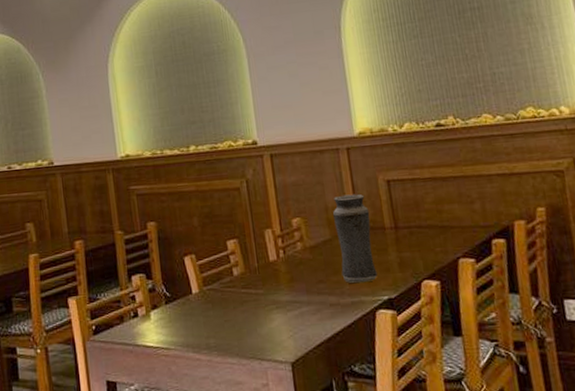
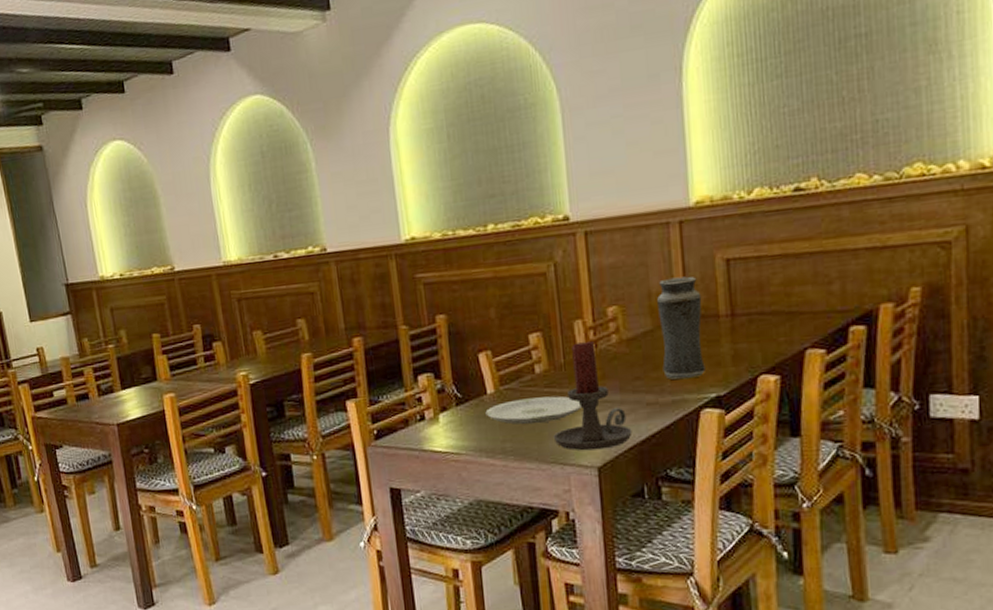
plate: none [191,296,275,322] -> present [485,396,582,425]
candle holder: none [251,247,320,347] -> present [553,340,632,451]

